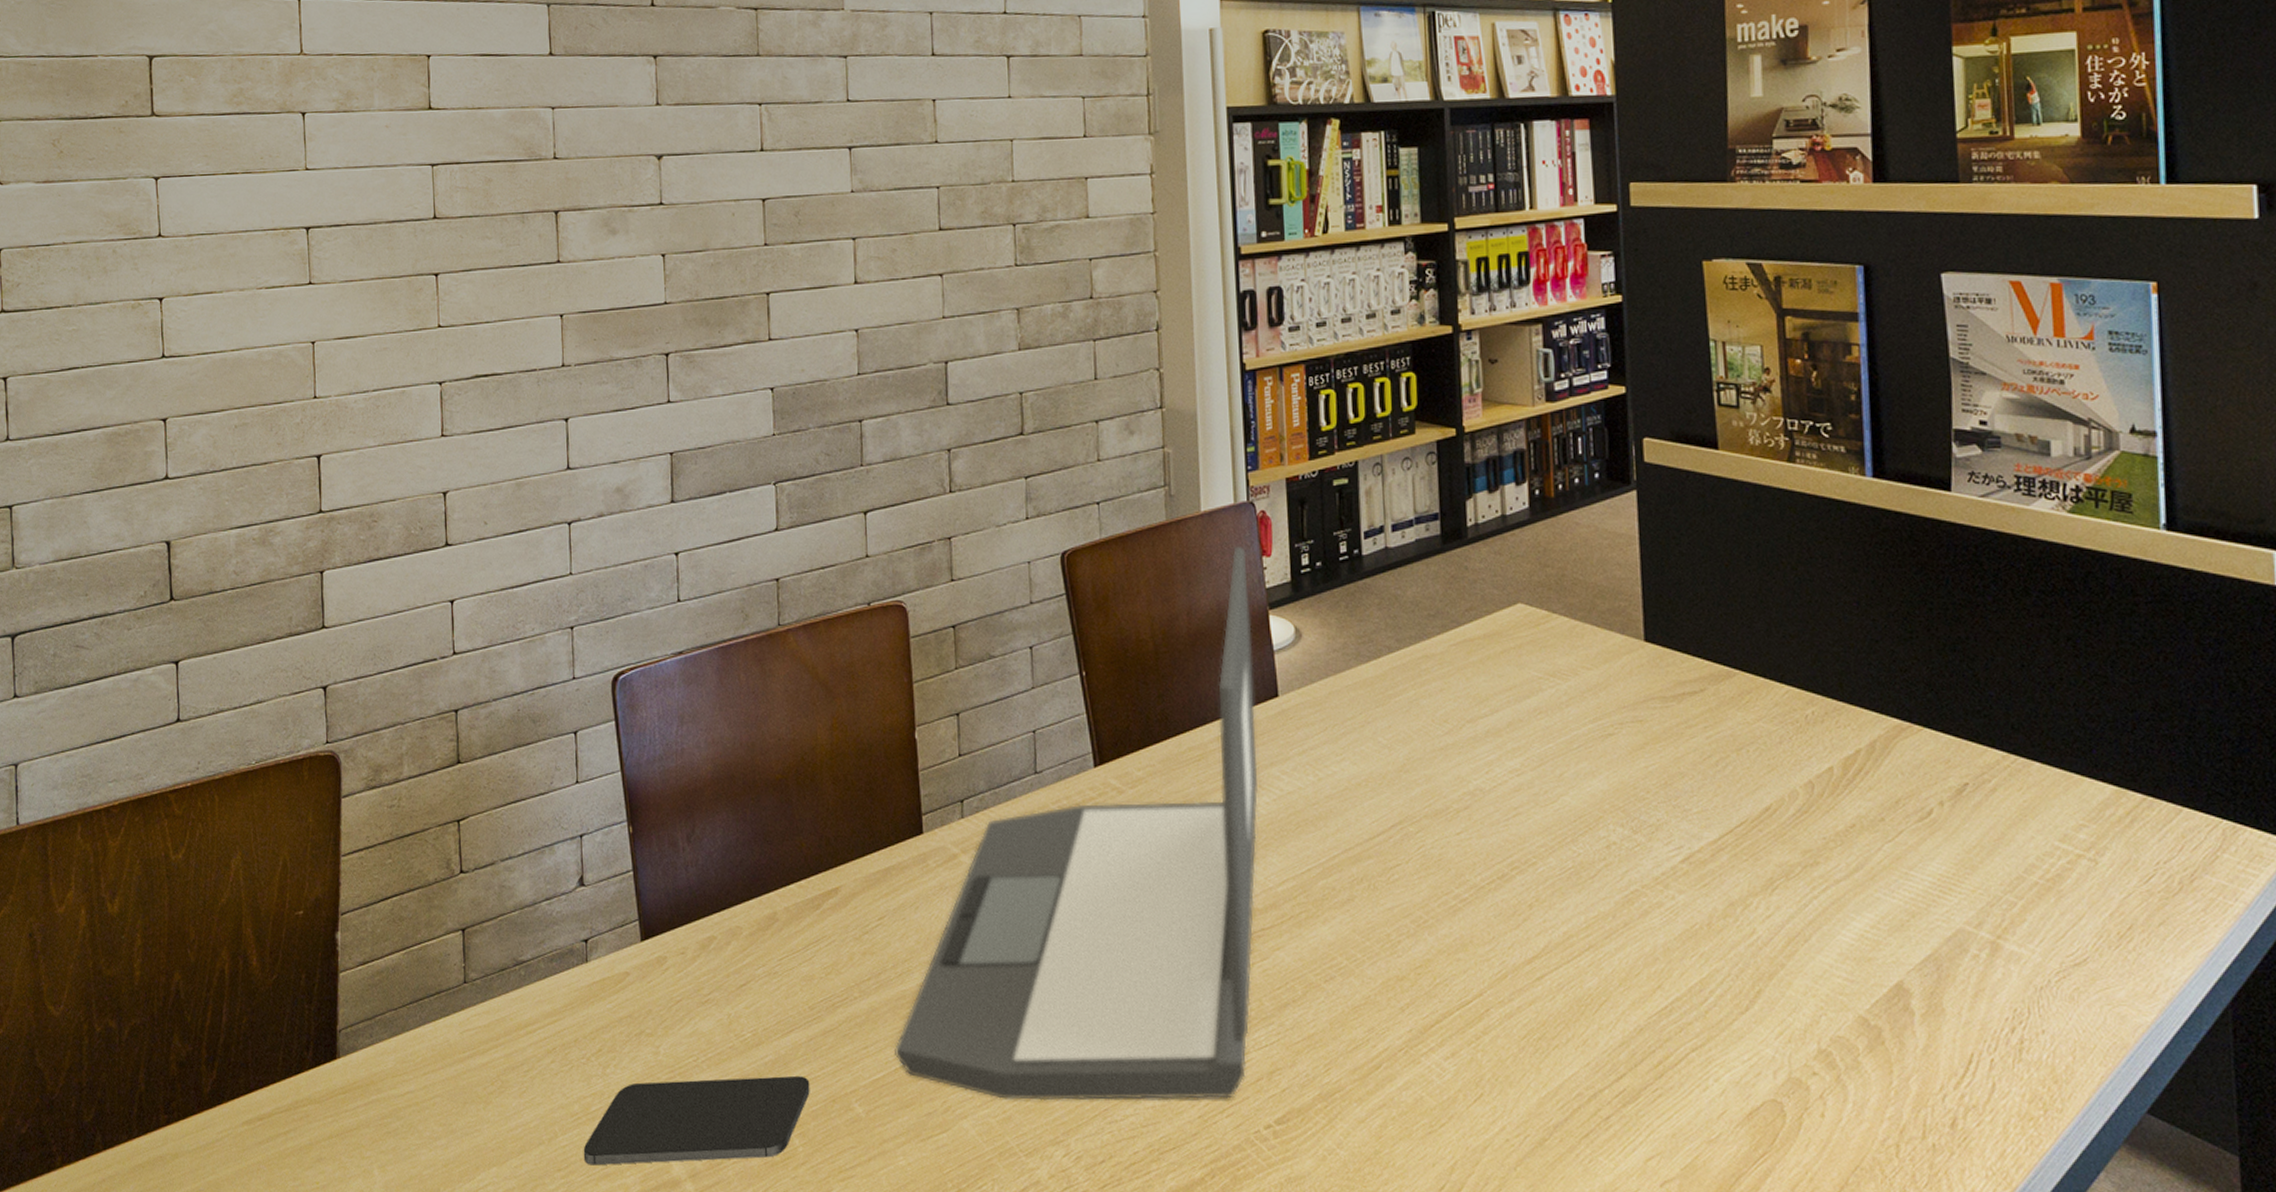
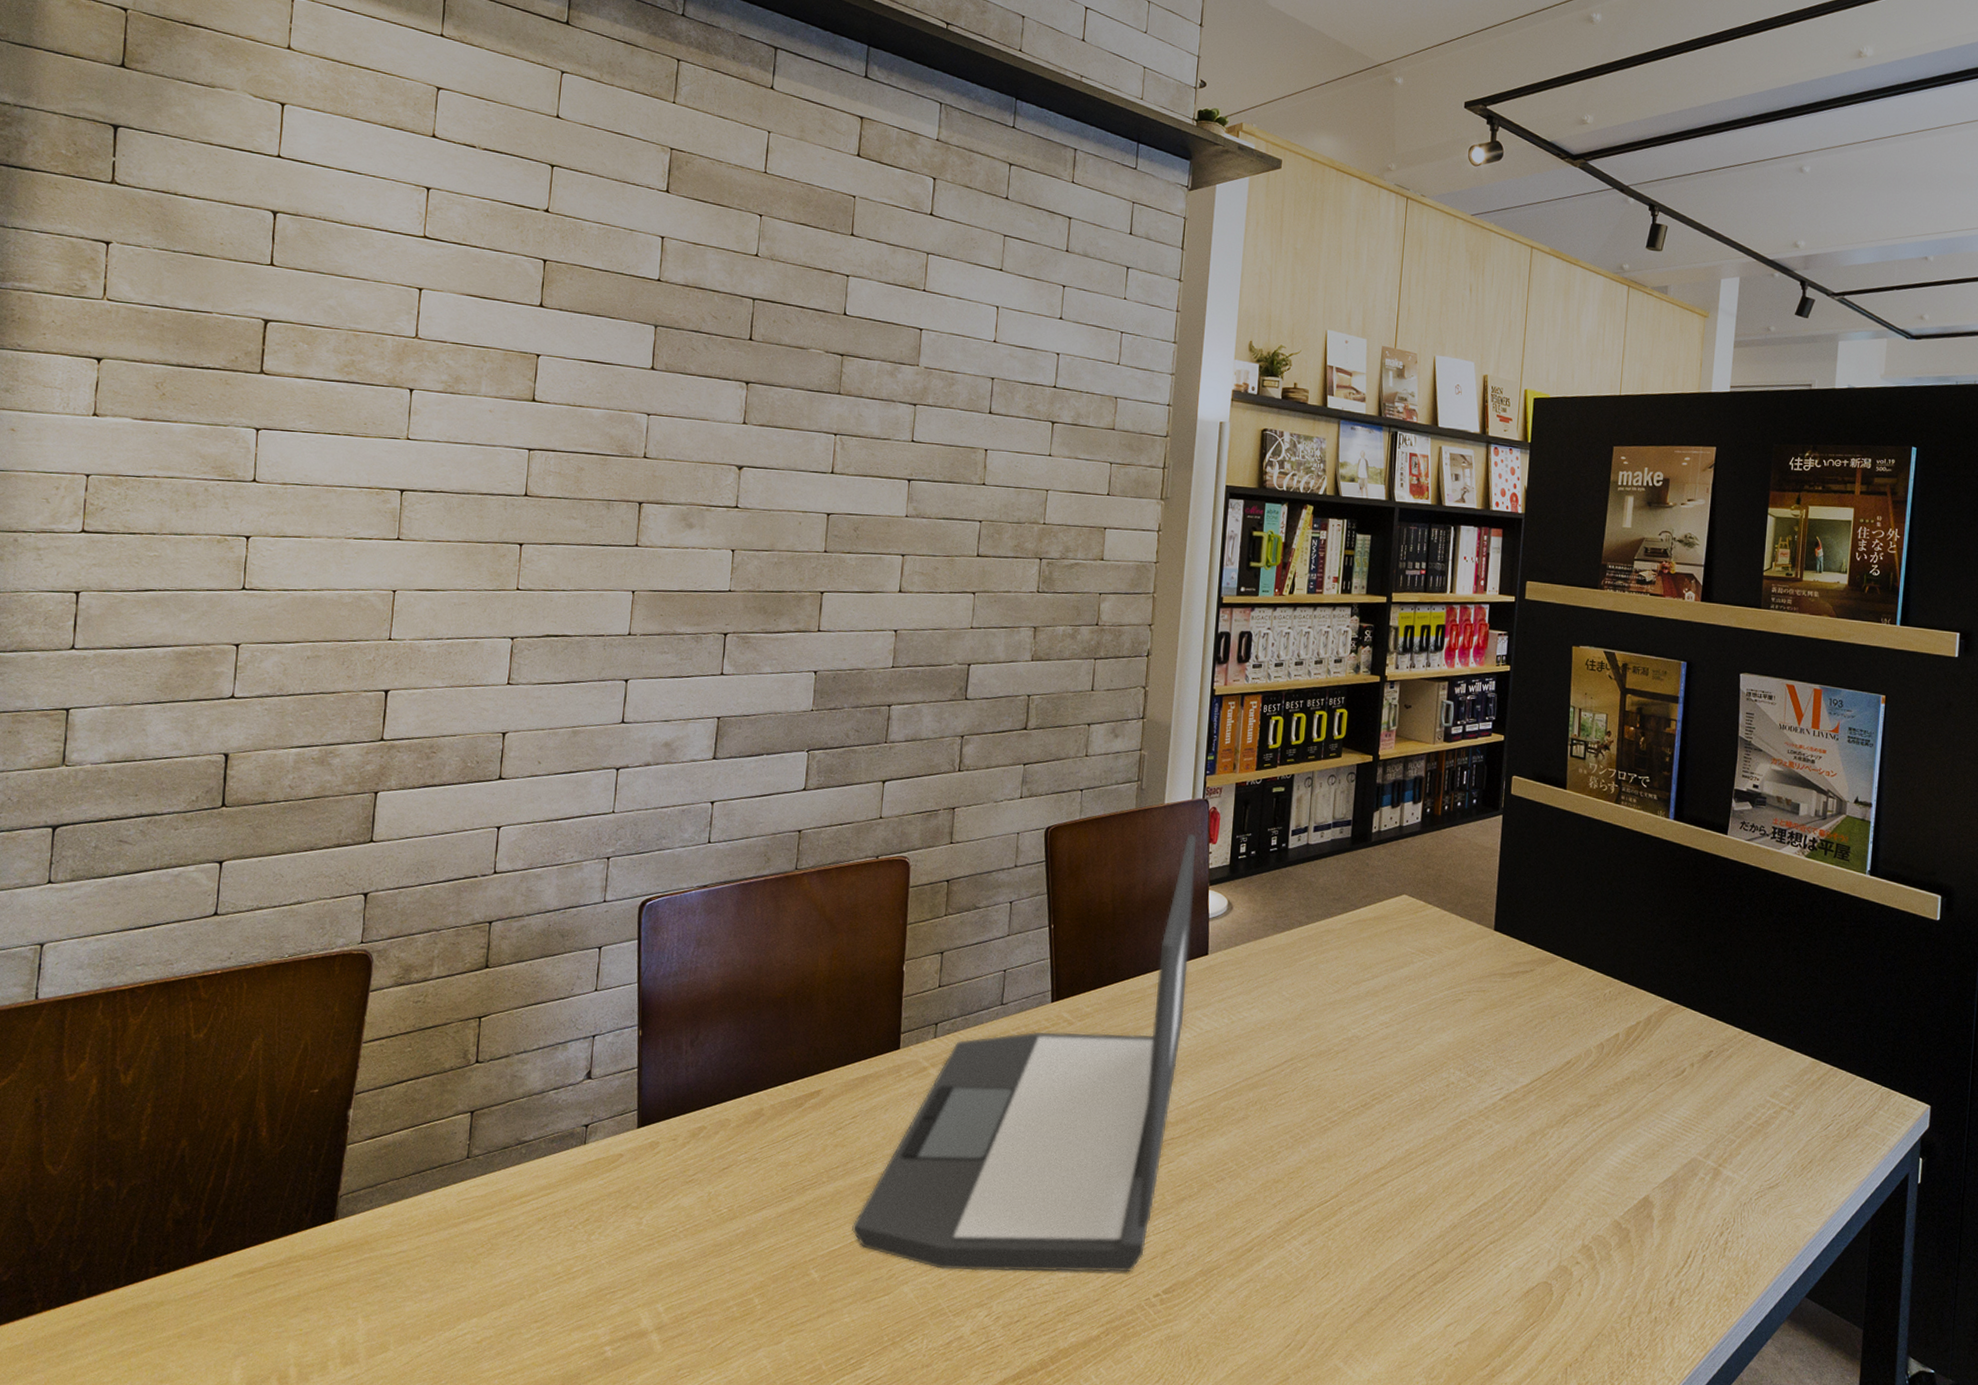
smartphone: present [583,1075,810,1166] -> none [560,1245,774,1318]

